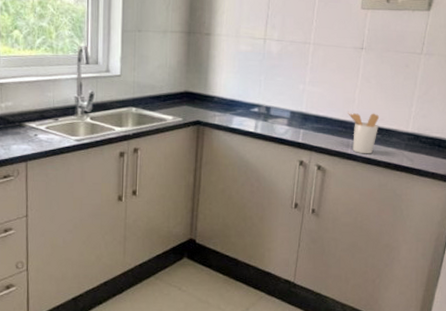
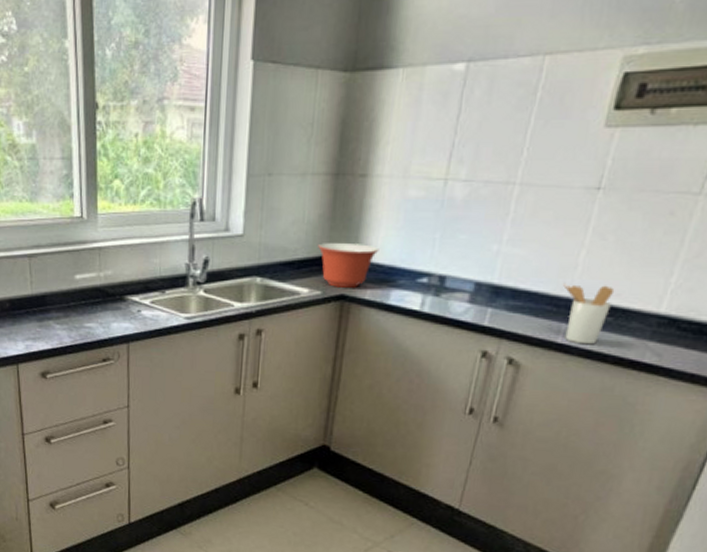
mixing bowl: none [178,82,223,116] -> present [318,243,379,288]

